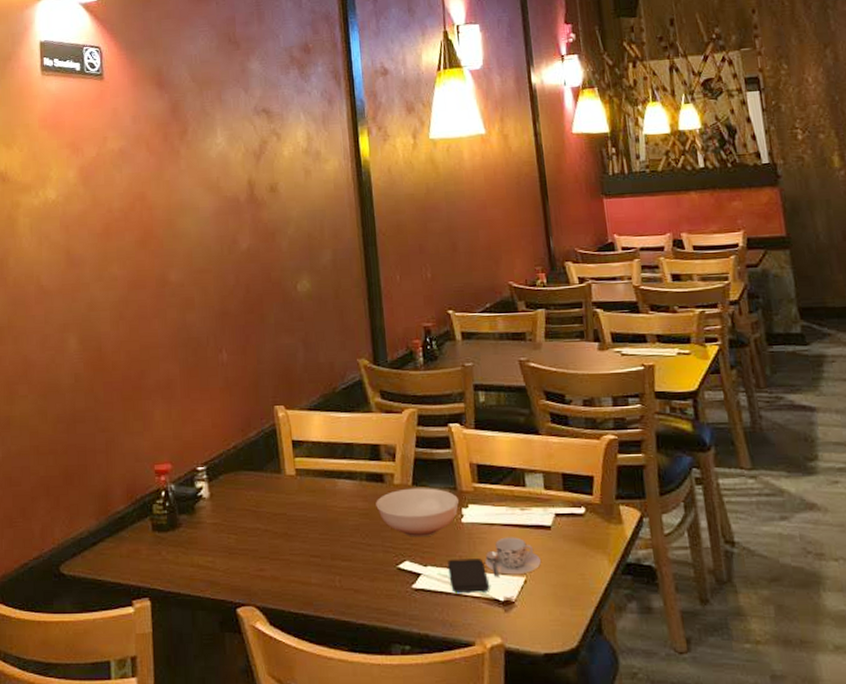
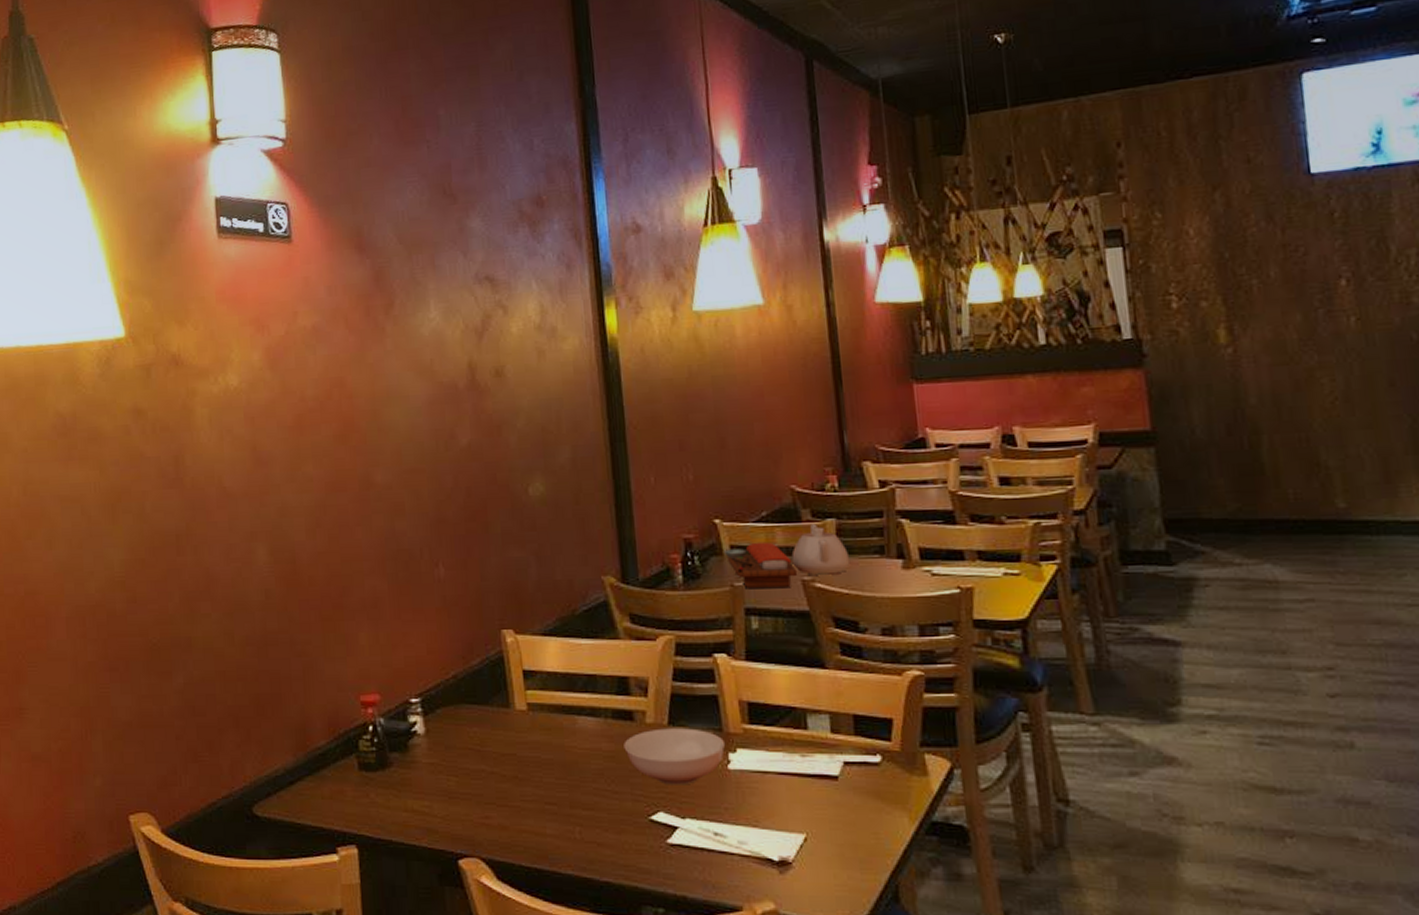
mobile phone: present [448,558,489,593] -> none [710,811,761,850]
sushi platter: none [456,328,516,369] -> present [724,541,798,589]
teacup: present [485,537,541,577] -> none [756,787,825,833]
teapot: none [510,313,558,357] -> present [791,524,851,577]

